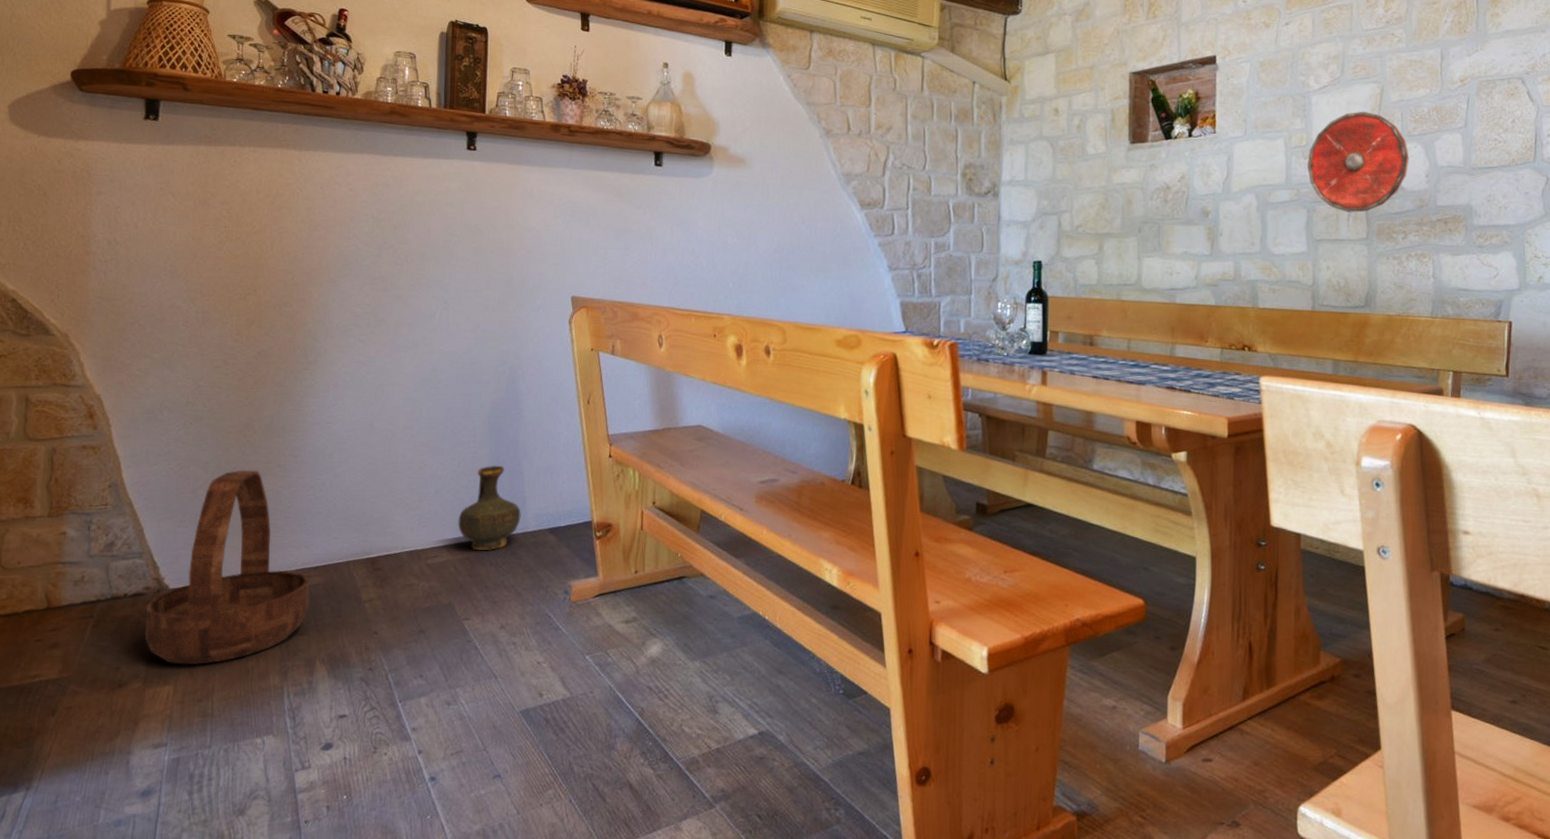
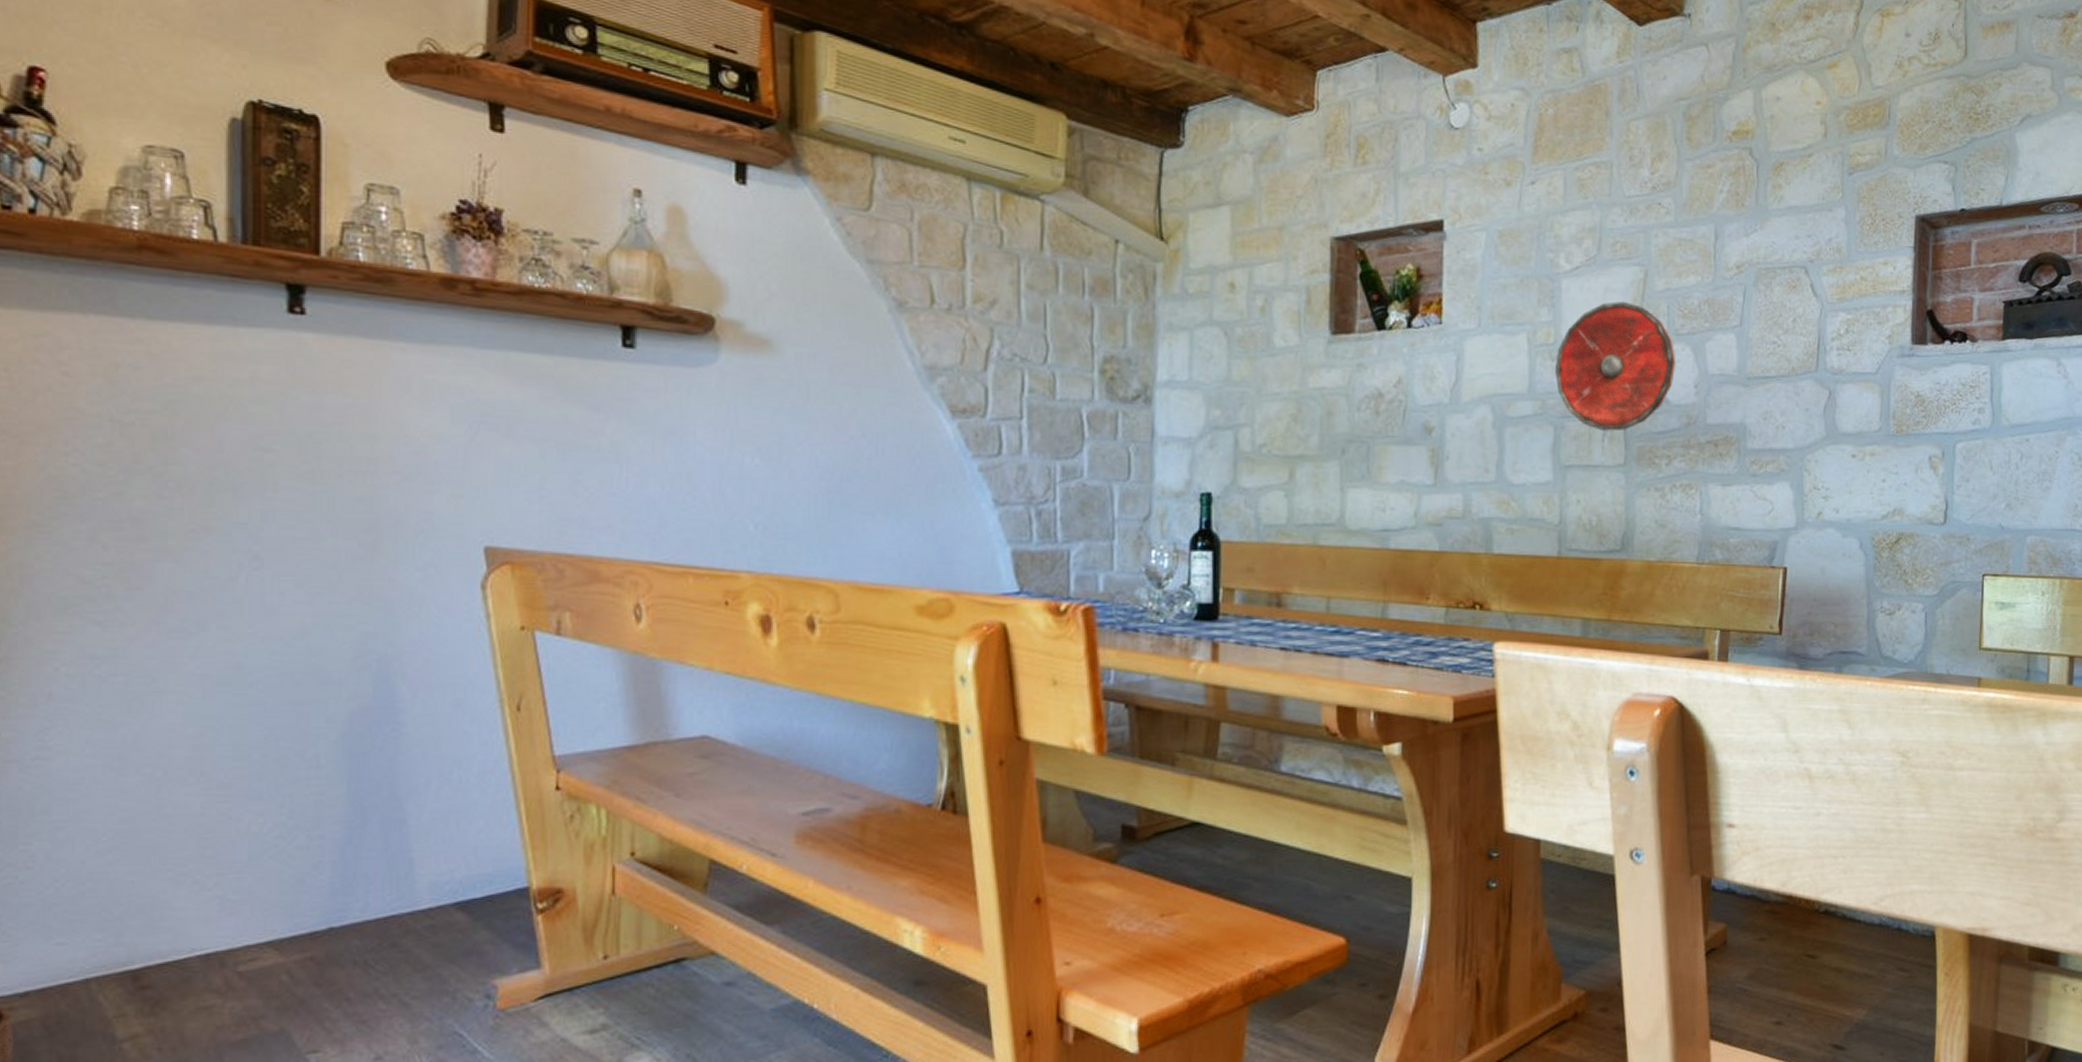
ceramic jug: present [458,465,521,551] -> none [292,811,406,946]

